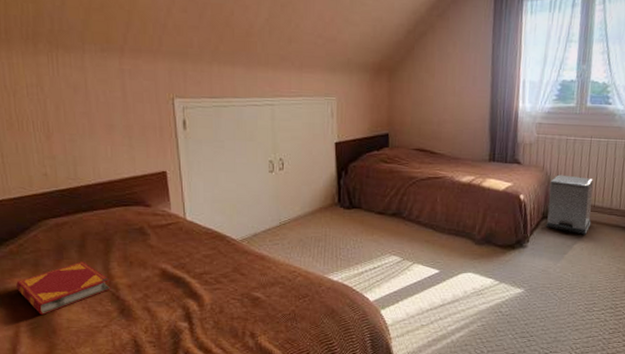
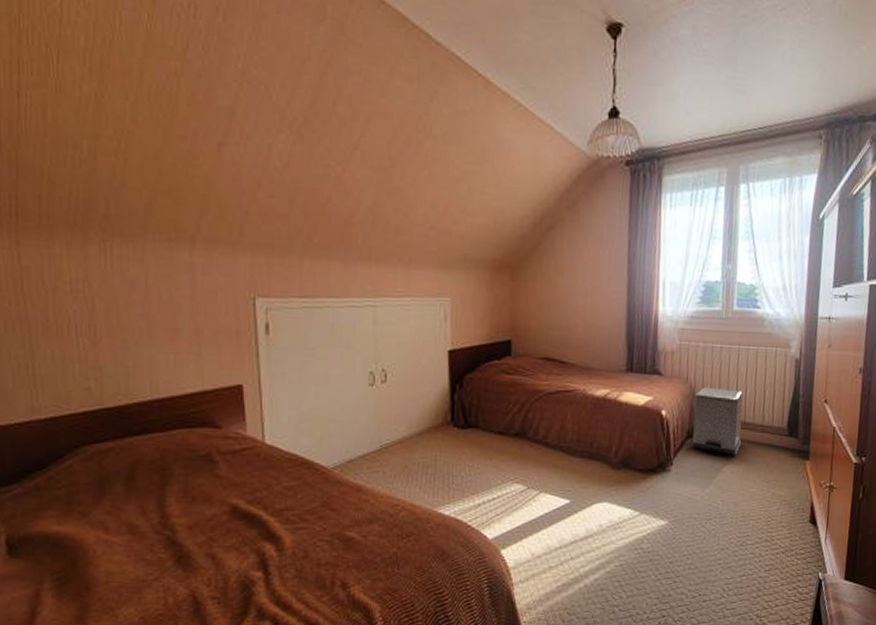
hardback book: present [16,261,111,316] -> none [41,497,166,568]

